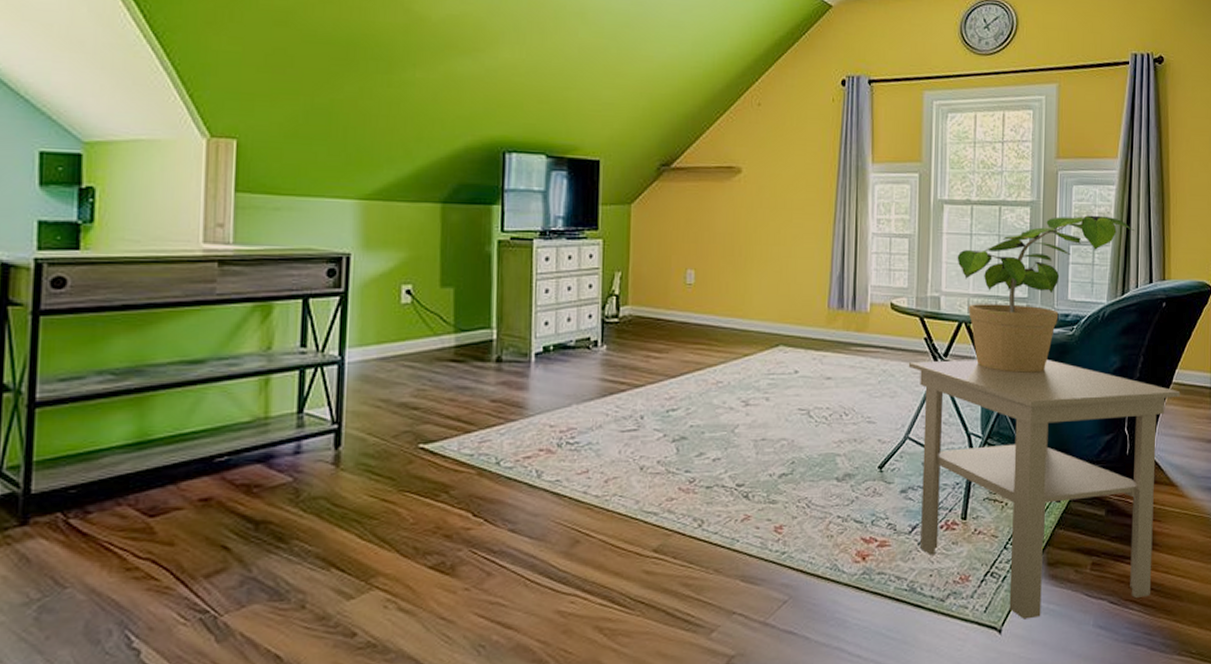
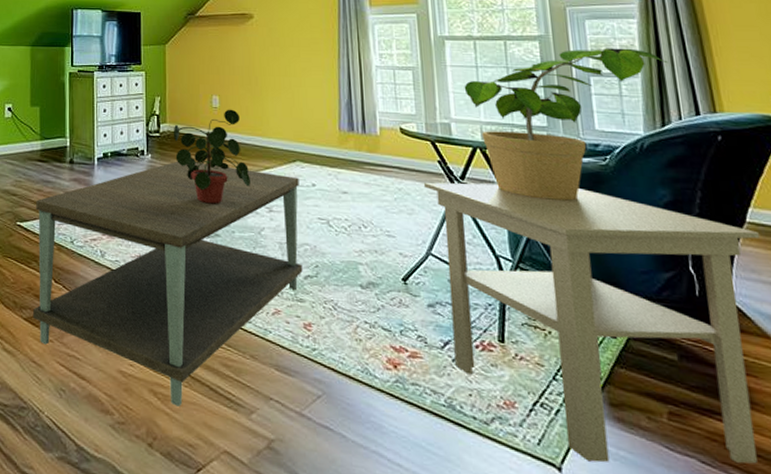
coffee table: none [442,352,781,640] -> present [33,161,303,407]
potted plant: none [635,286,726,402] -> present [173,109,250,204]

